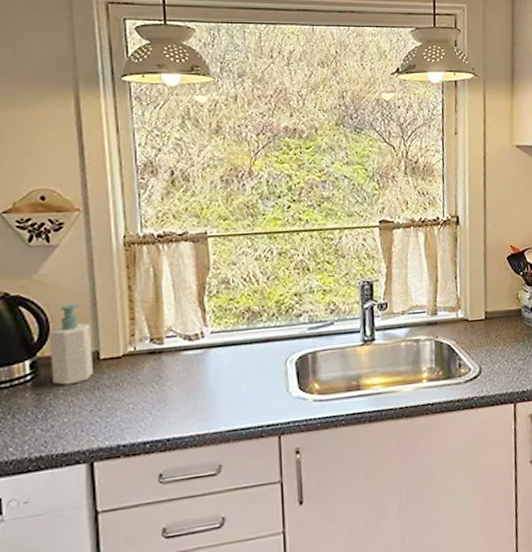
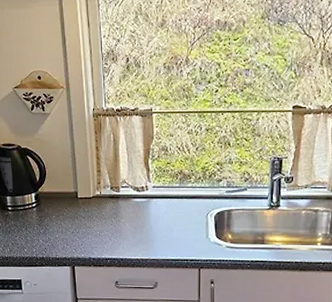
soap bottle: present [49,303,94,386] -> none [46,157,74,213]

